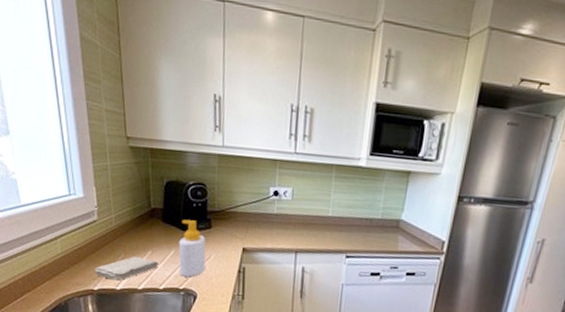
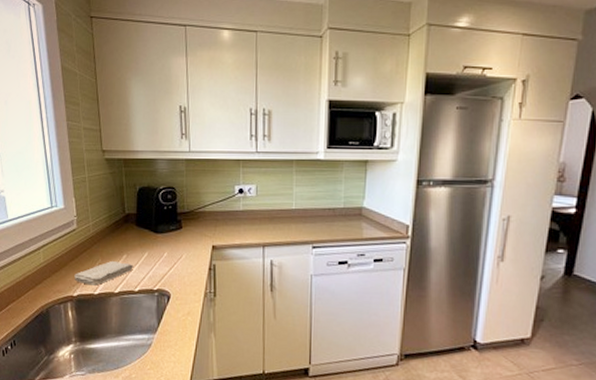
soap bottle: present [178,219,206,277] -> none [152,222,178,278]

